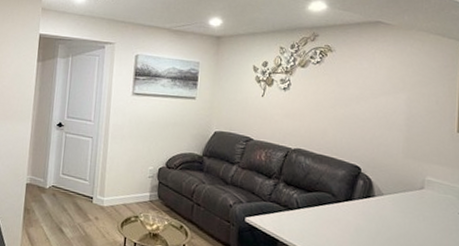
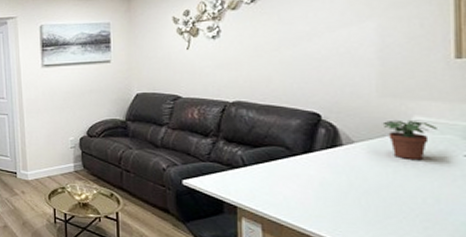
potted plant: none [405,178,442,215] -> present [382,119,437,161]

